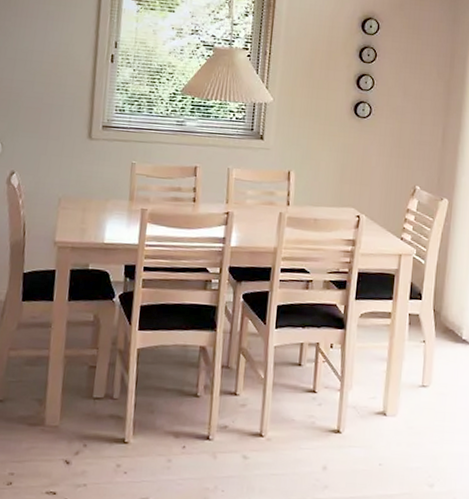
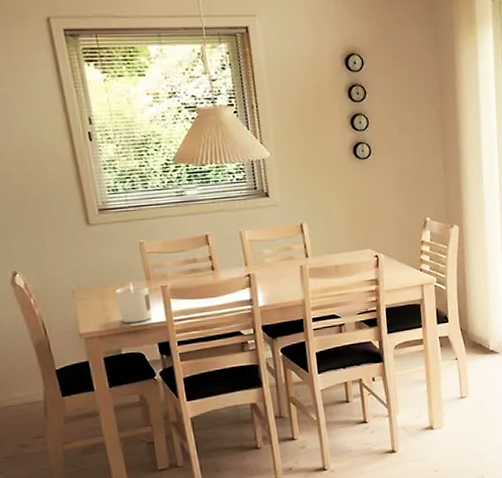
candle: none [96,201,129,241] -> present [115,283,153,324]

